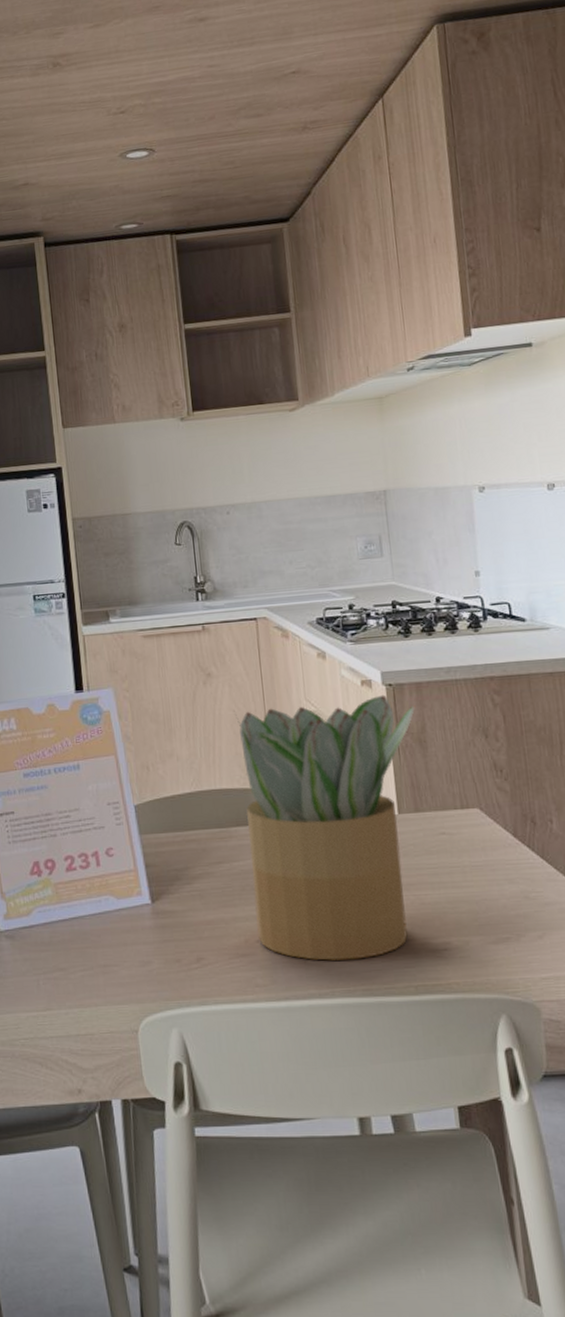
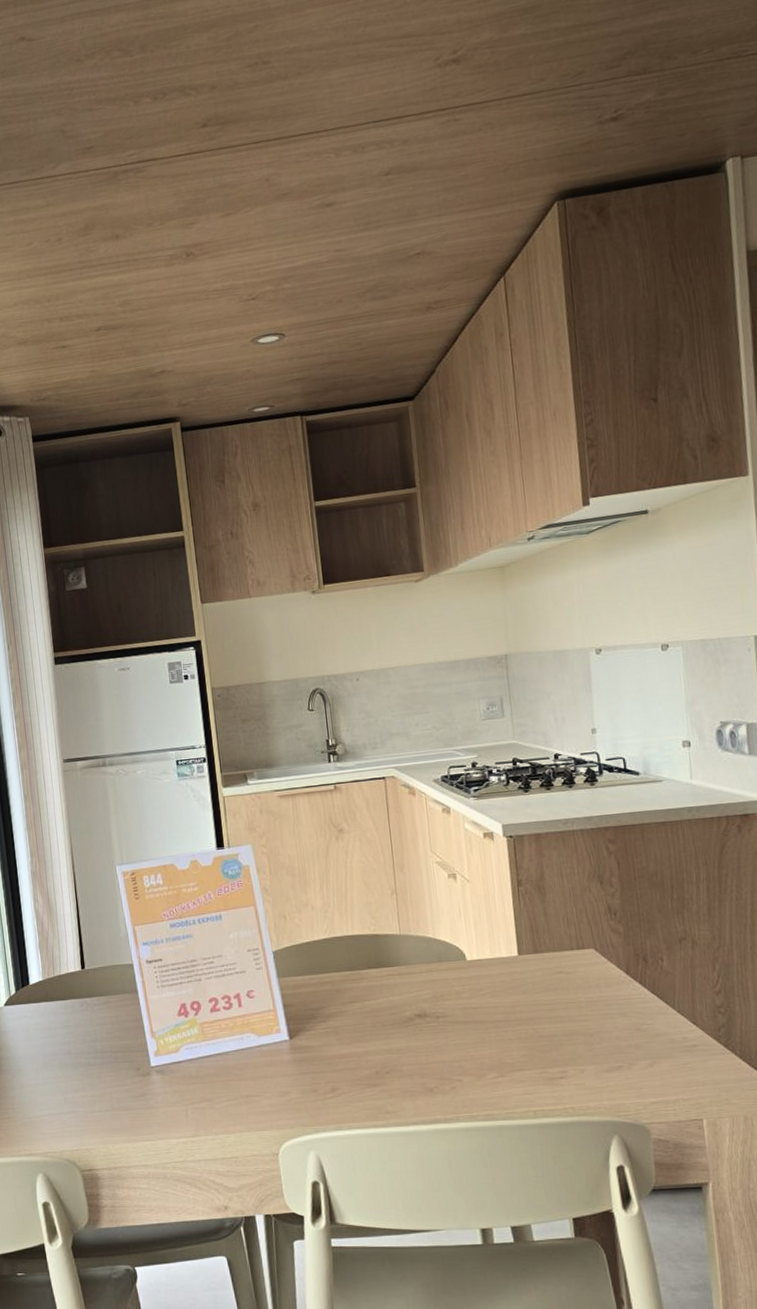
potted plant: present [234,694,416,961] -> none [364,845,535,1089]

